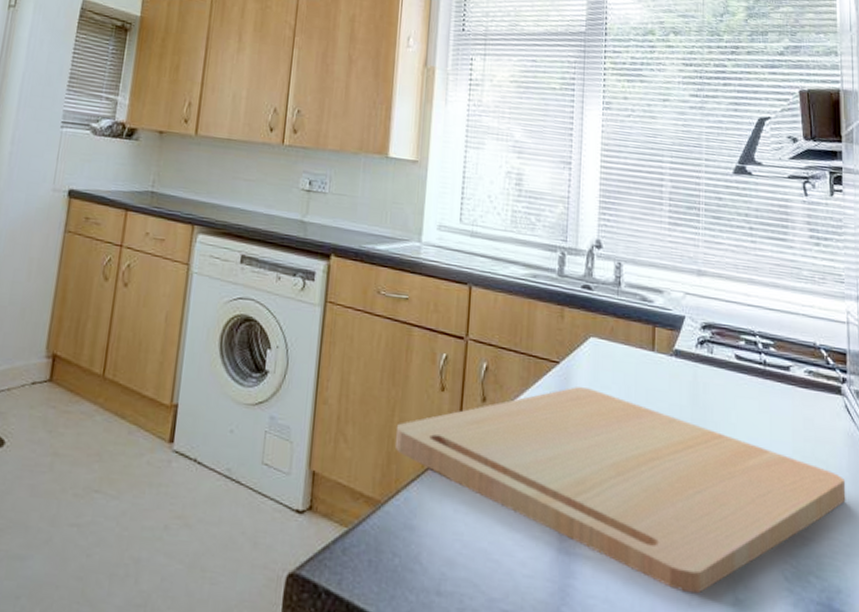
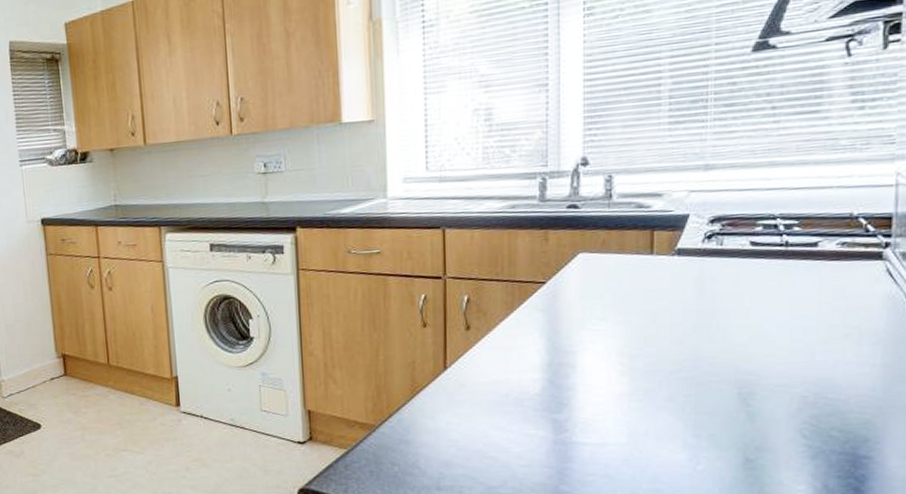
cutting board: present [394,387,846,594] -> none [382,300,882,460]

